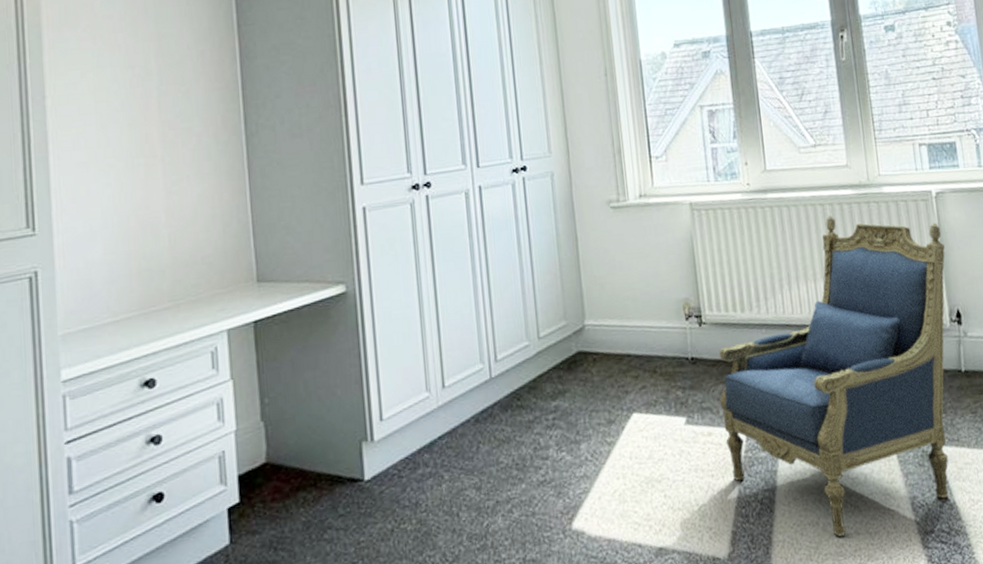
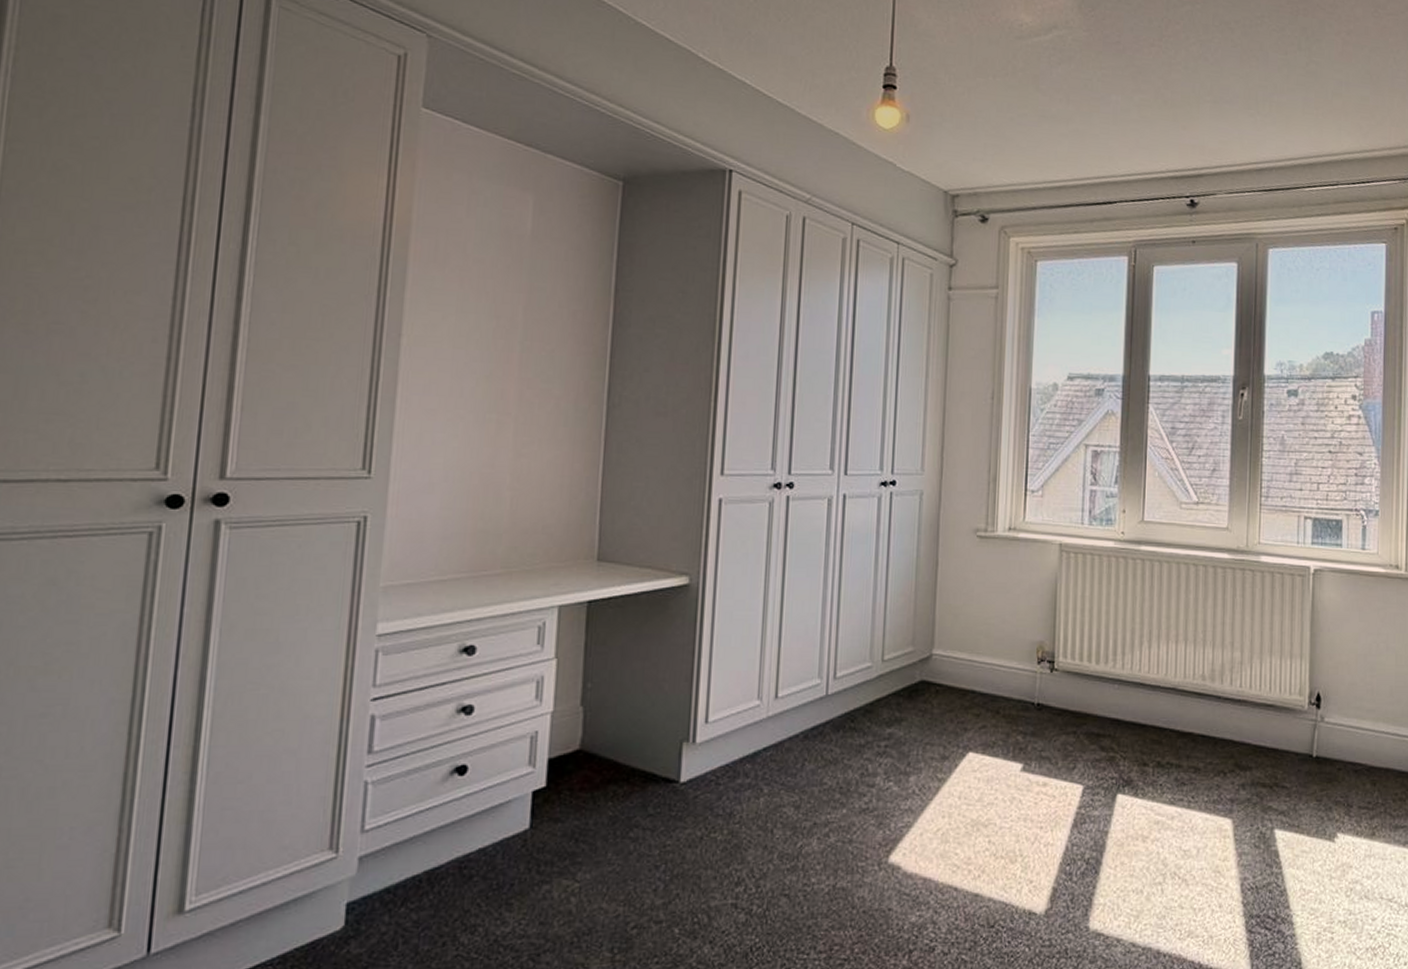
armchair: present [719,215,949,538] -> none [1060,577,1315,909]

